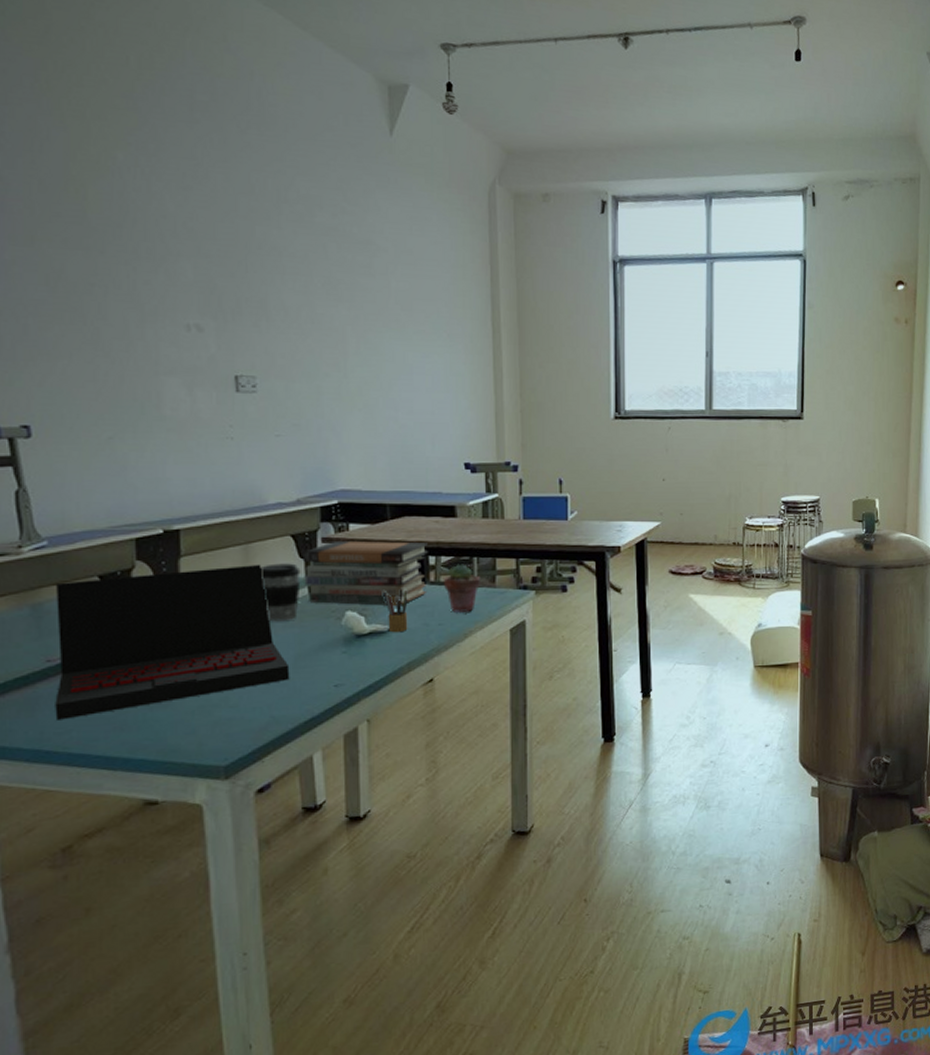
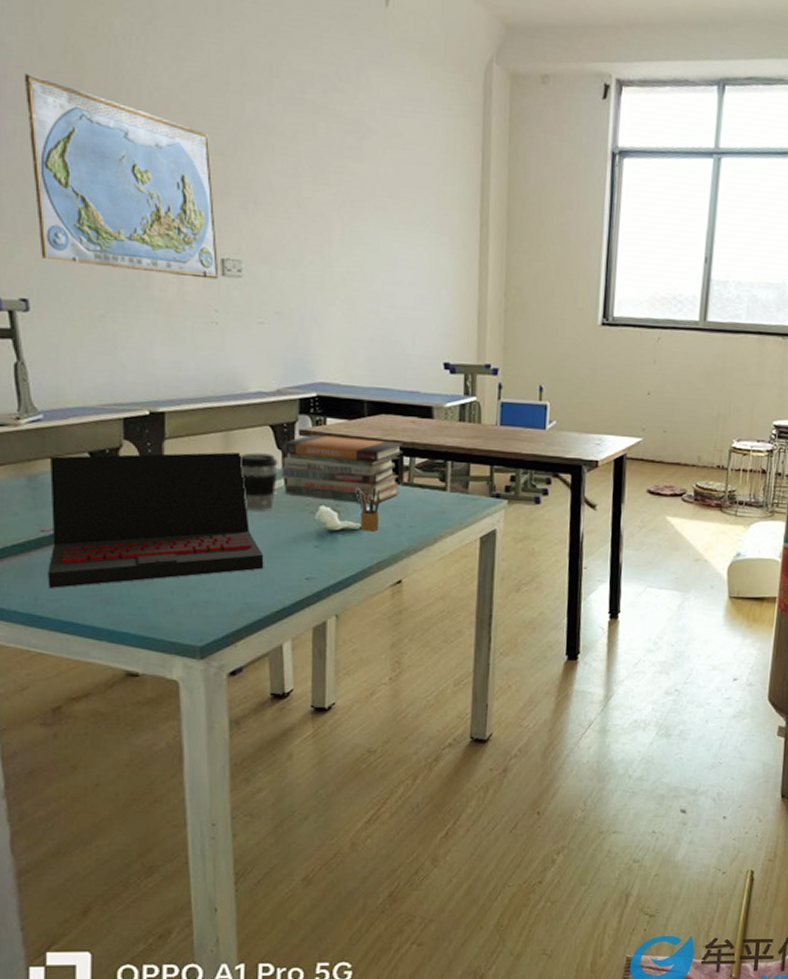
world map: none [23,206,233,396] -> present [24,73,219,280]
potted succulent: present [444,564,481,612] -> none [417,466,455,516]

